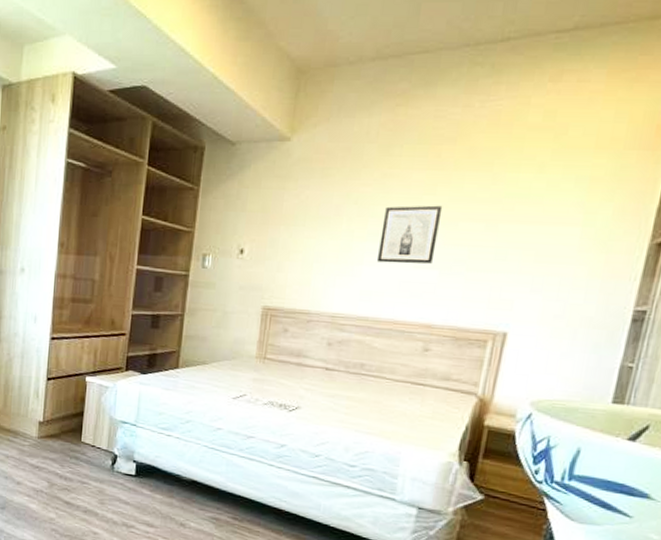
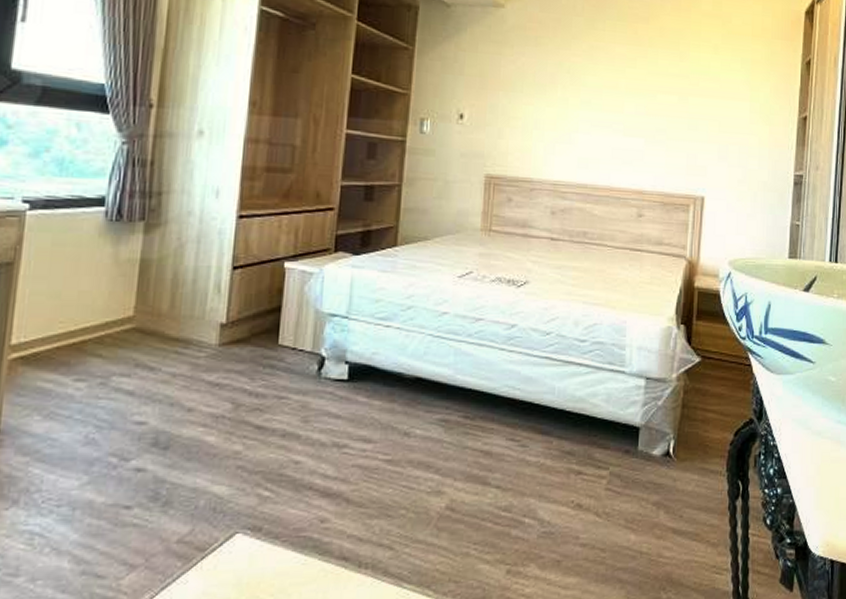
wall art: present [377,205,443,264] -> none [591,77,643,132]

